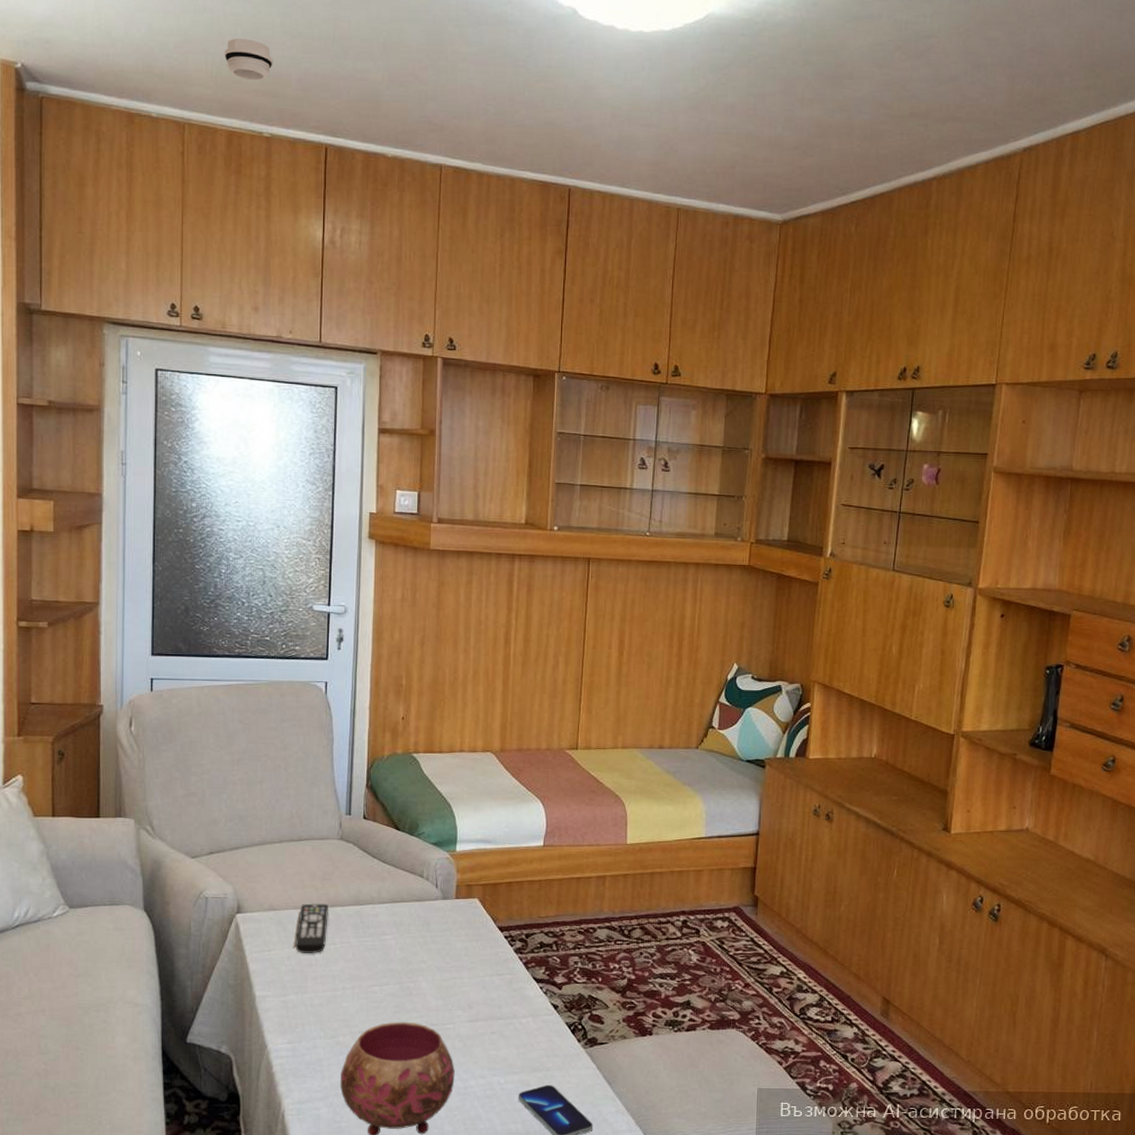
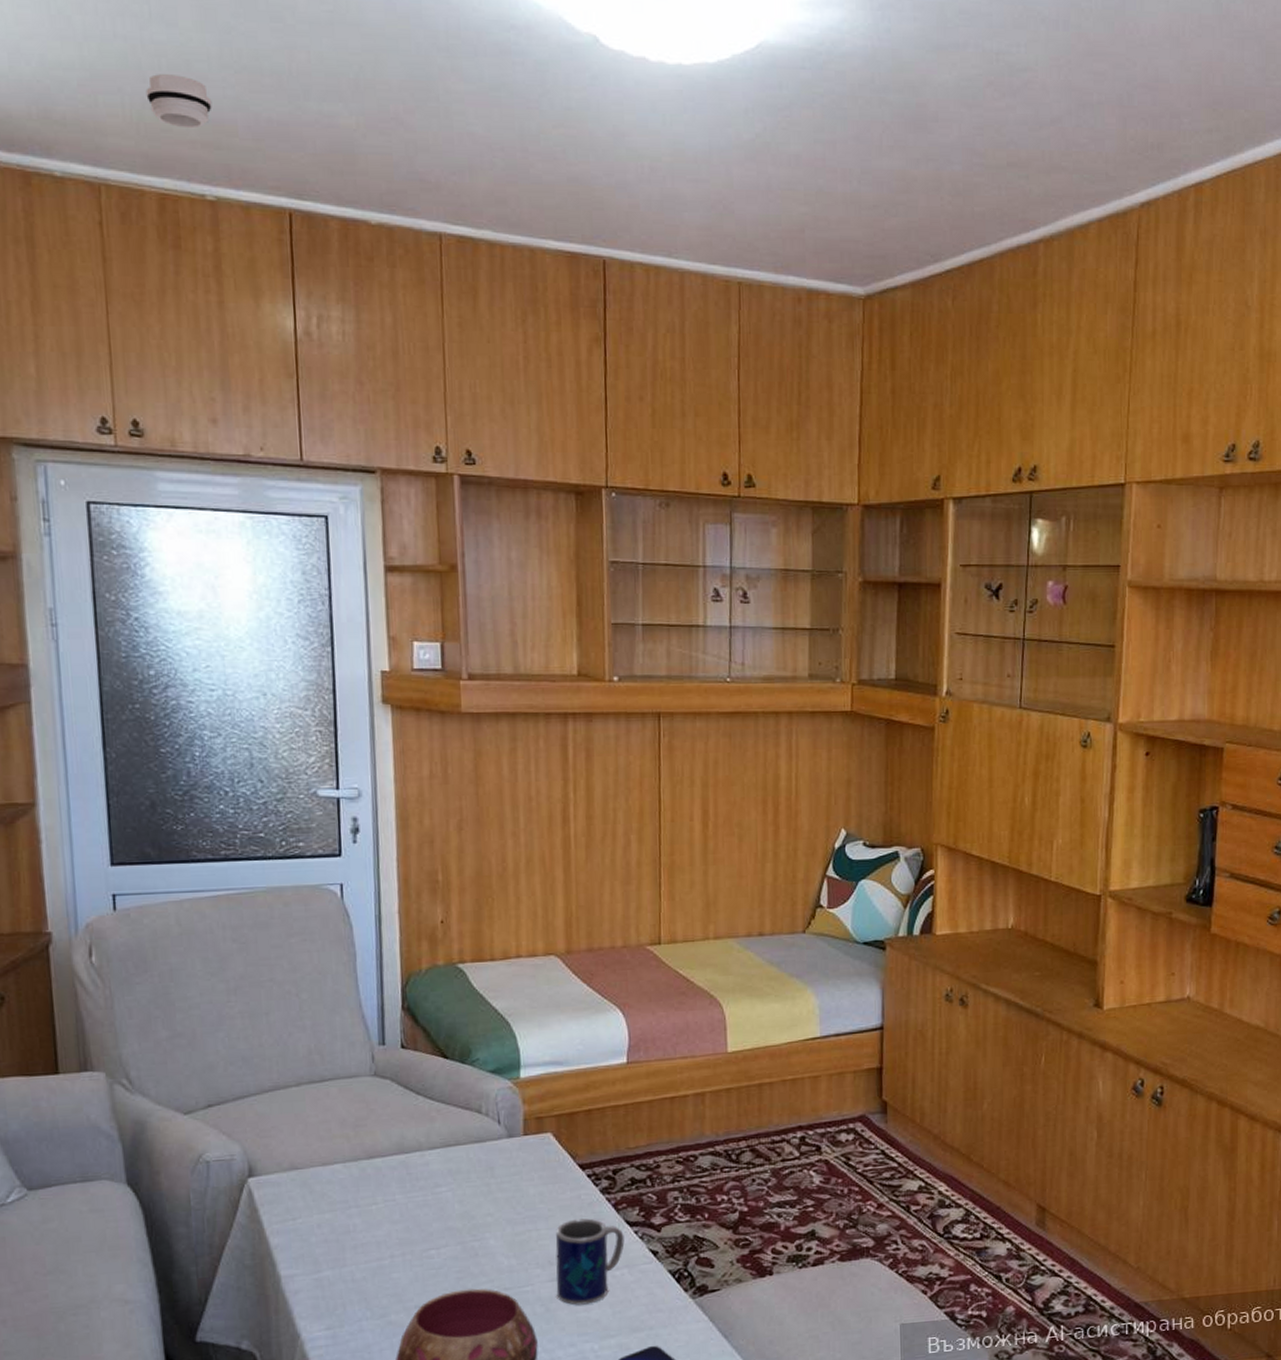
remote control: present [295,903,328,953] -> none [326,1155,366,1219]
mug: none [473,972,531,1044] -> present [555,1218,625,1305]

